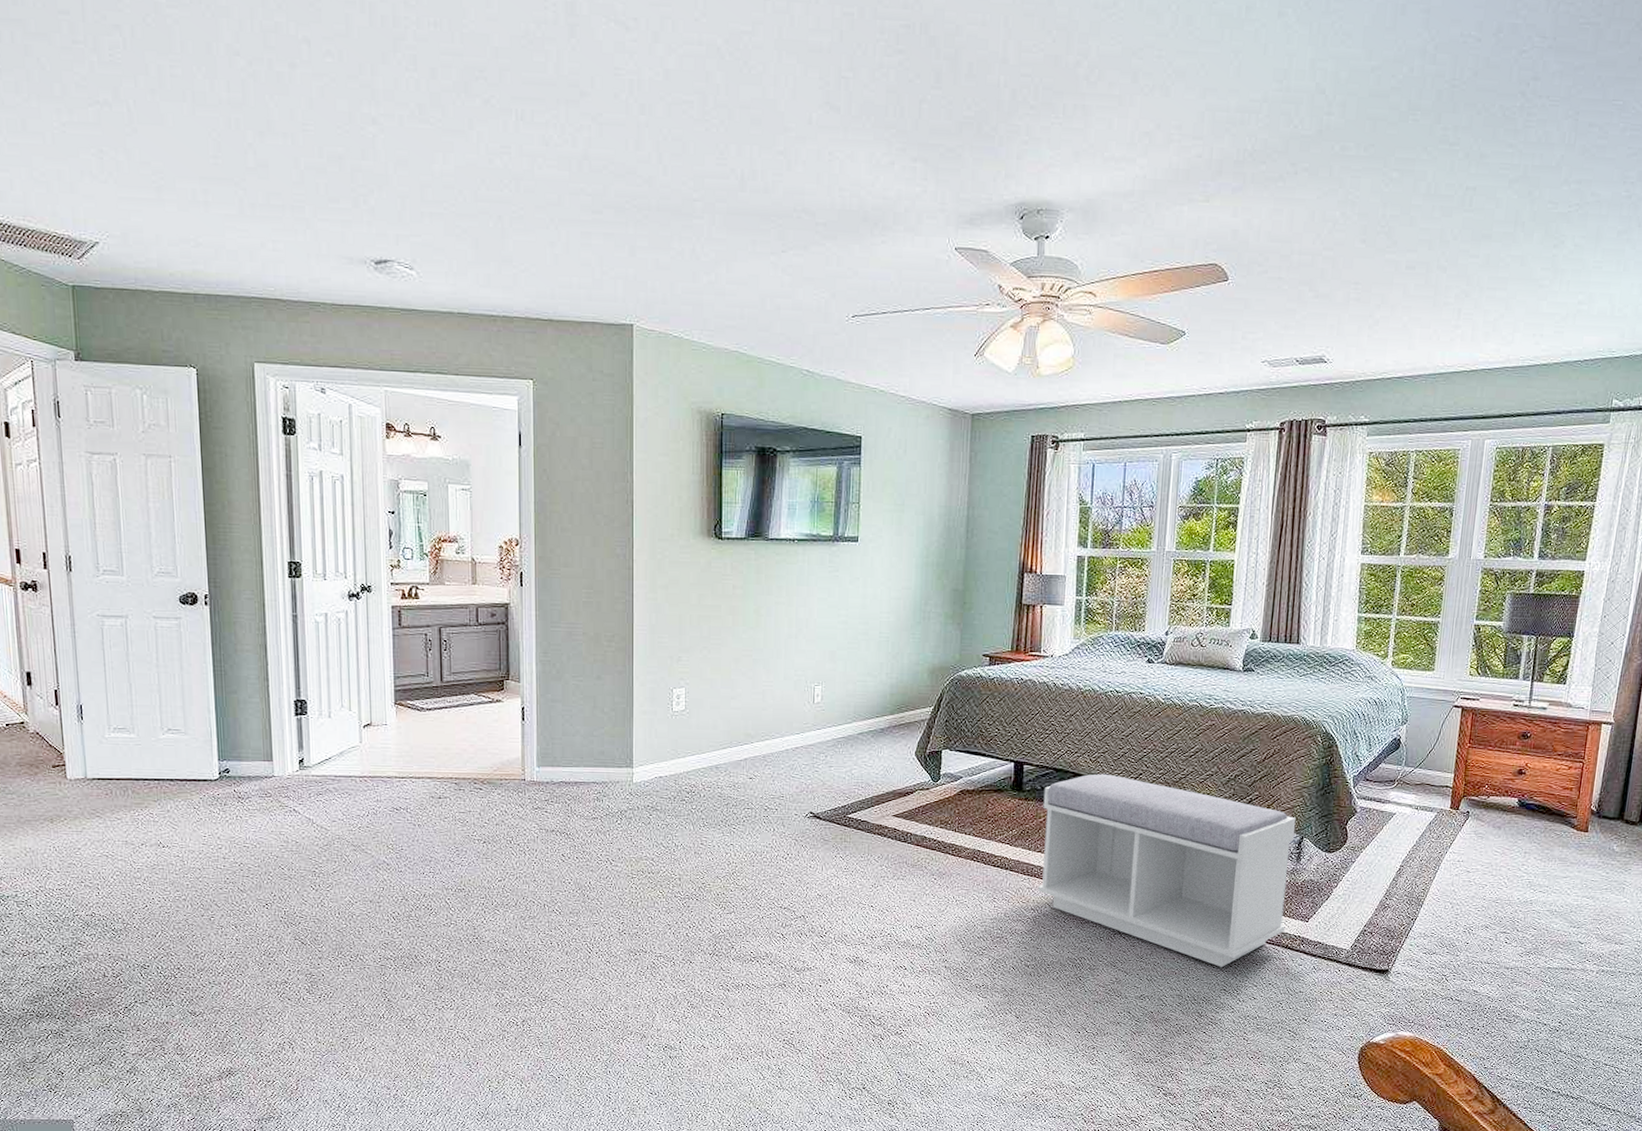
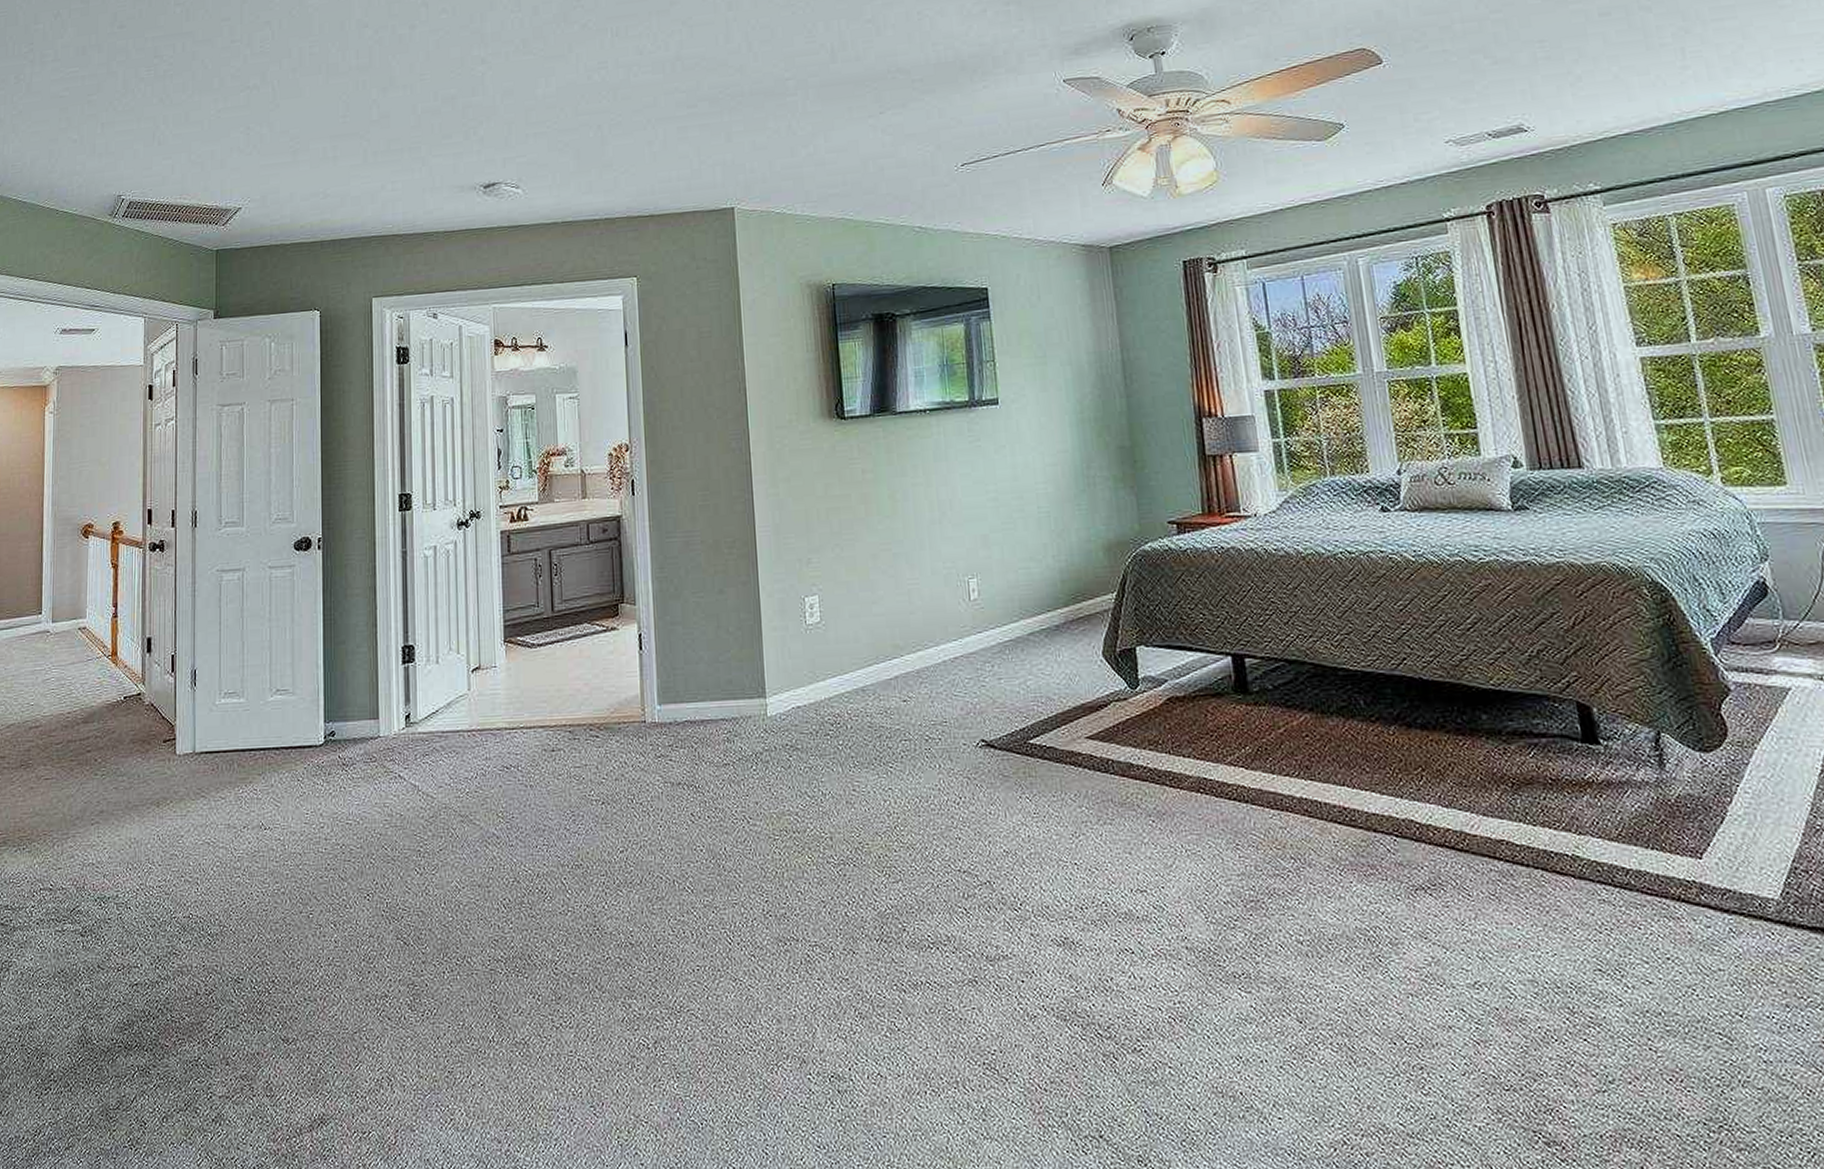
bench: present [1038,773,1296,967] -> none [1277,662,1670,934]

